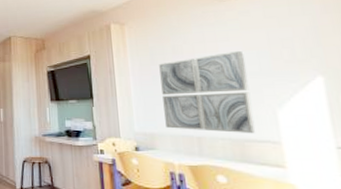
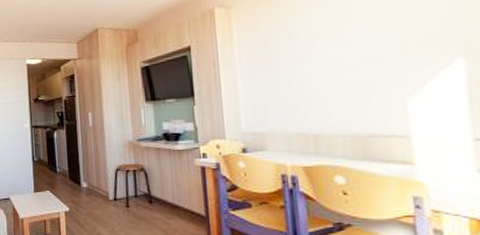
wall art: present [159,50,256,134] -> none [271,31,382,129]

